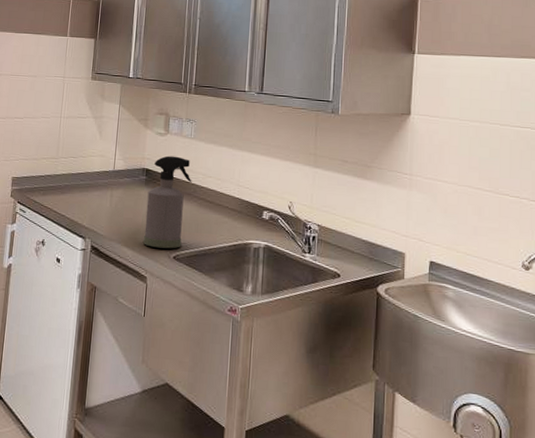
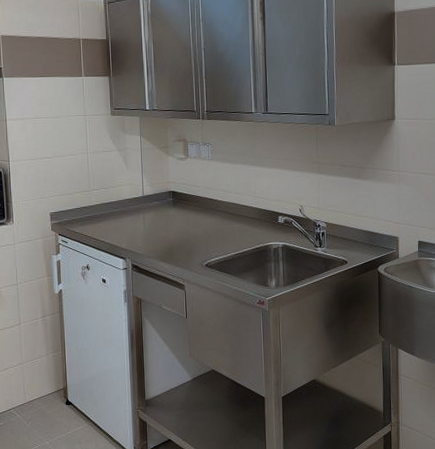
spray bottle: present [143,155,192,249] -> none [176,177,214,259]

